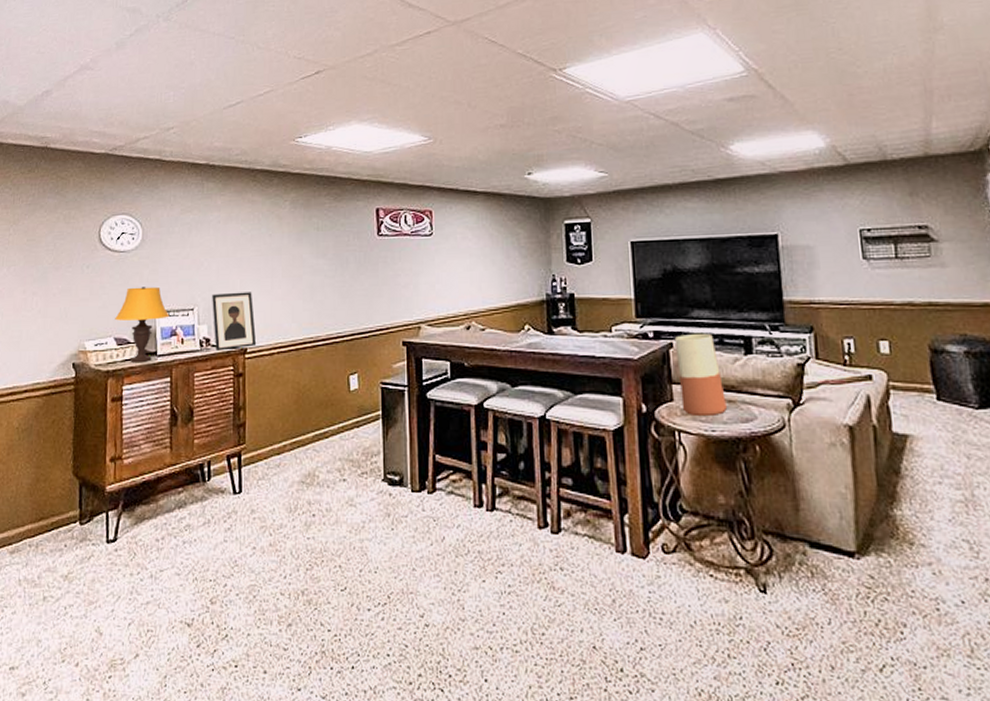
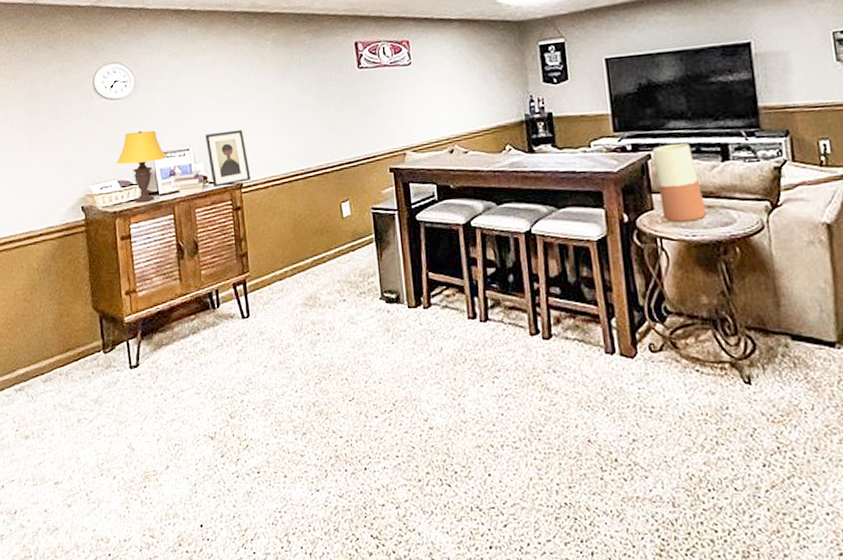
books: none [171,331,207,357] -> present [171,169,205,195]

